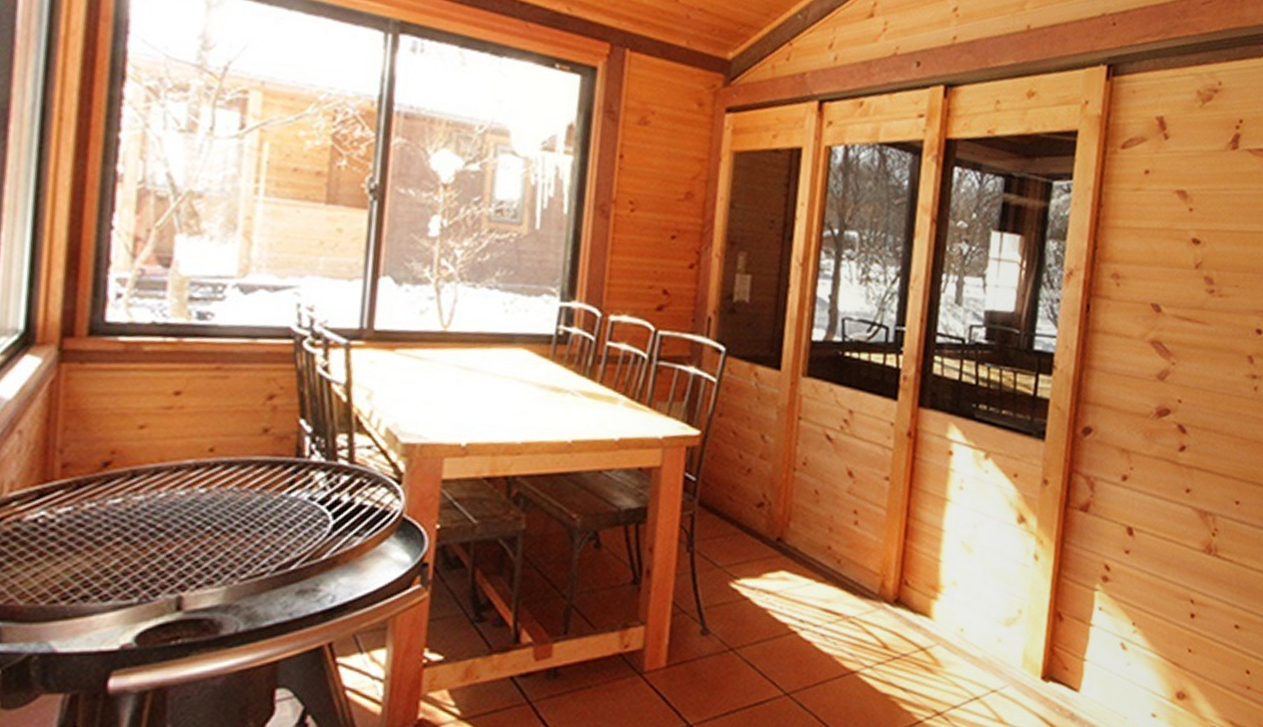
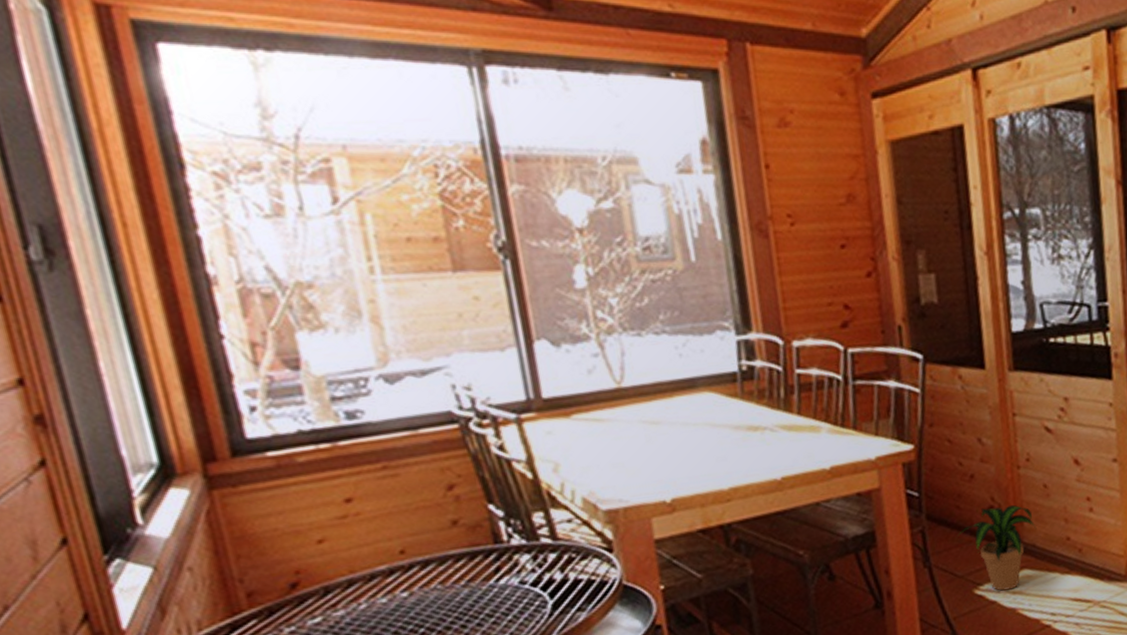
potted plant: none [725,503,801,589] -> present [957,504,1037,591]

